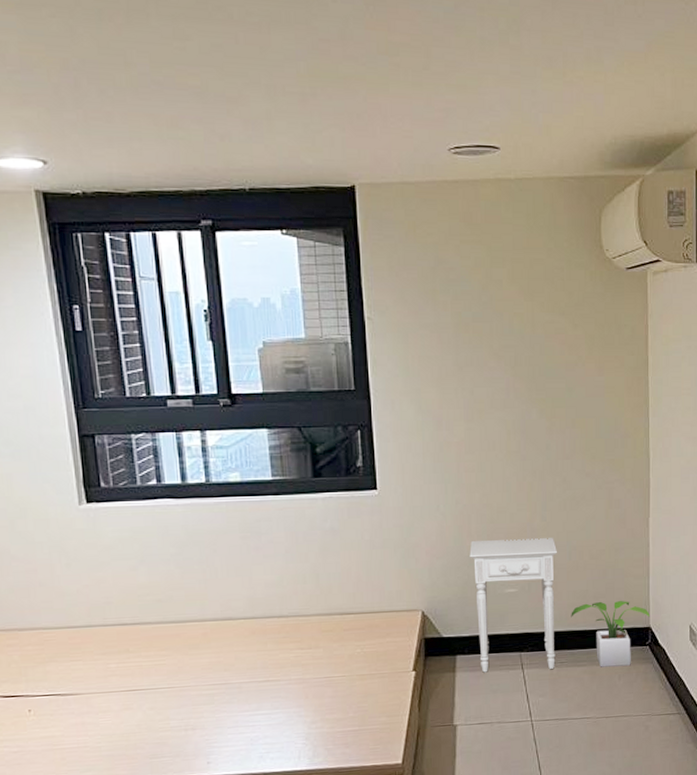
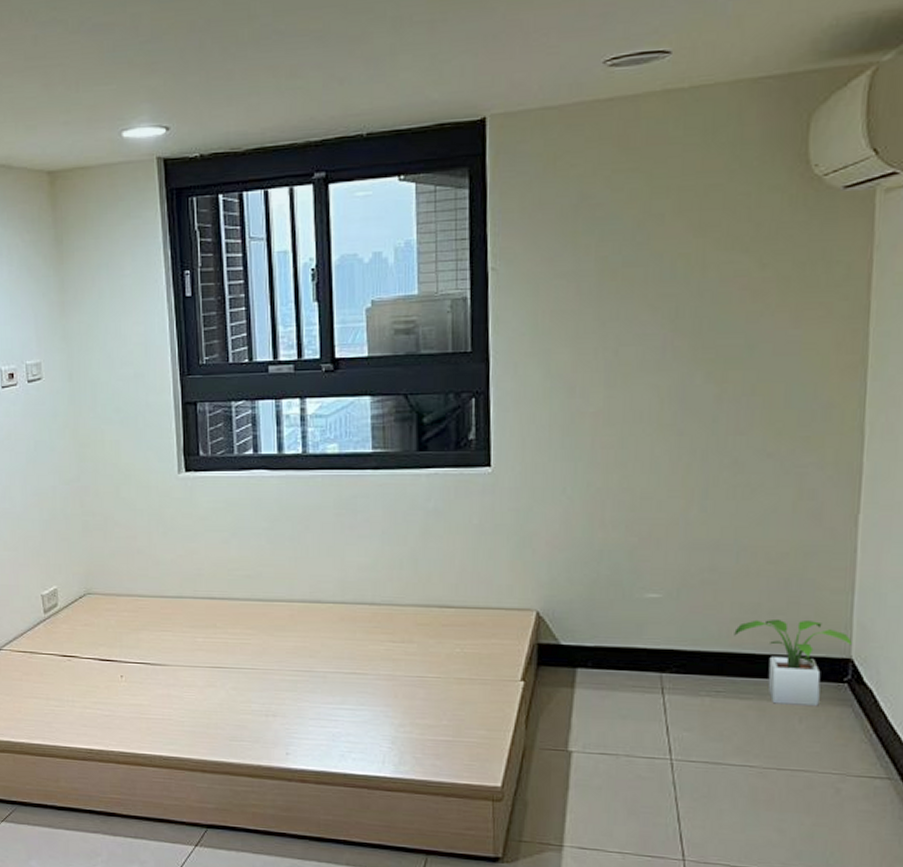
nightstand: present [469,538,558,673] -> none [601,531,721,698]

